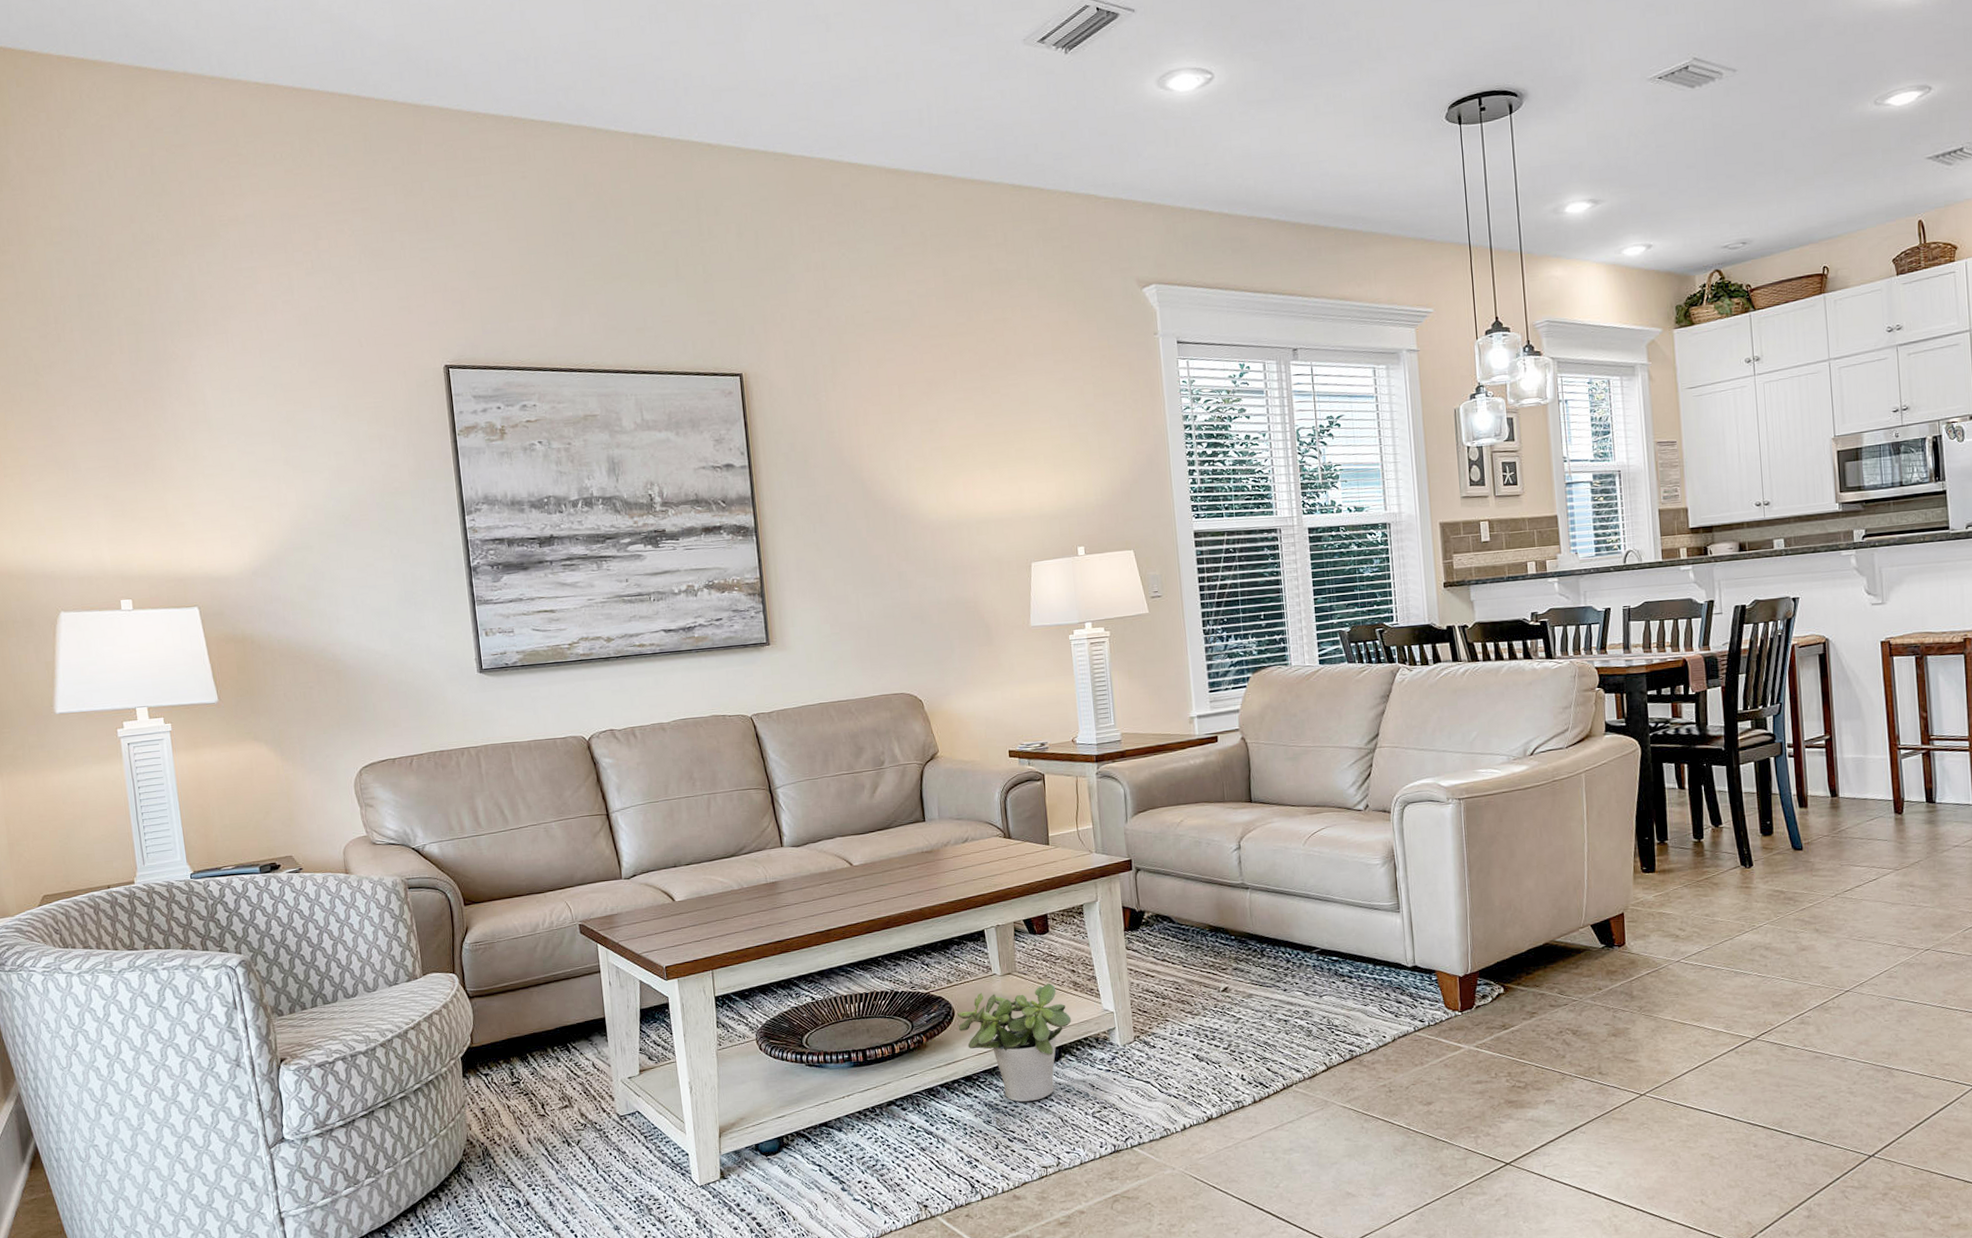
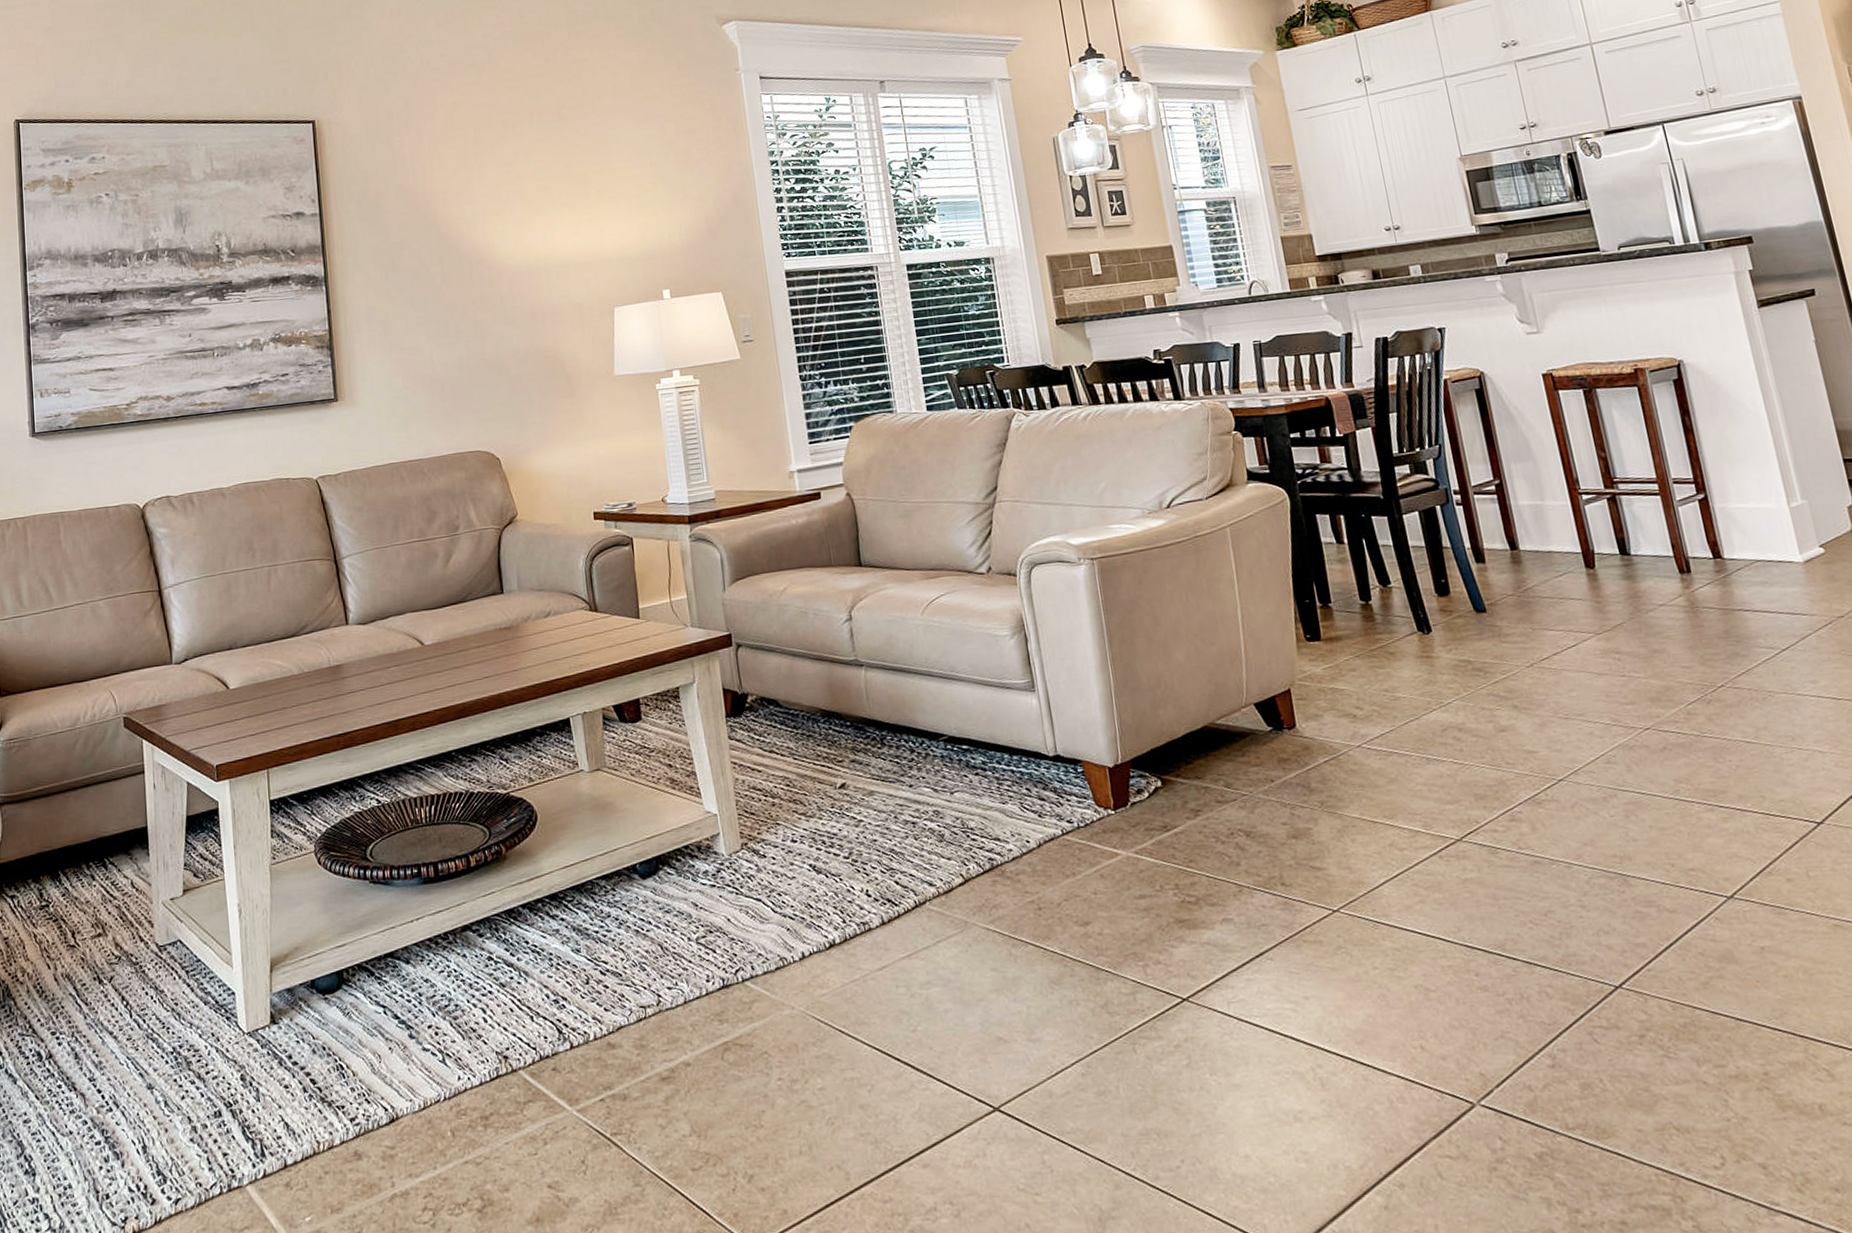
potted plant: present [957,983,1072,1103] -> none [540,780,670,926]

